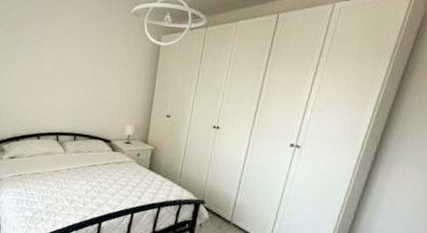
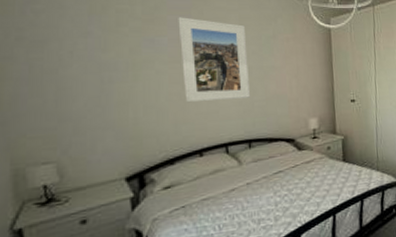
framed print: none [34,24,87,98] -> present [178,17,251,102]

